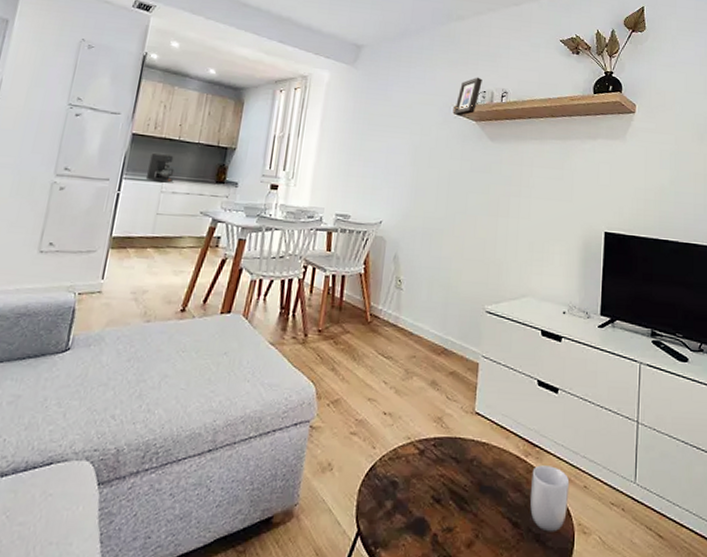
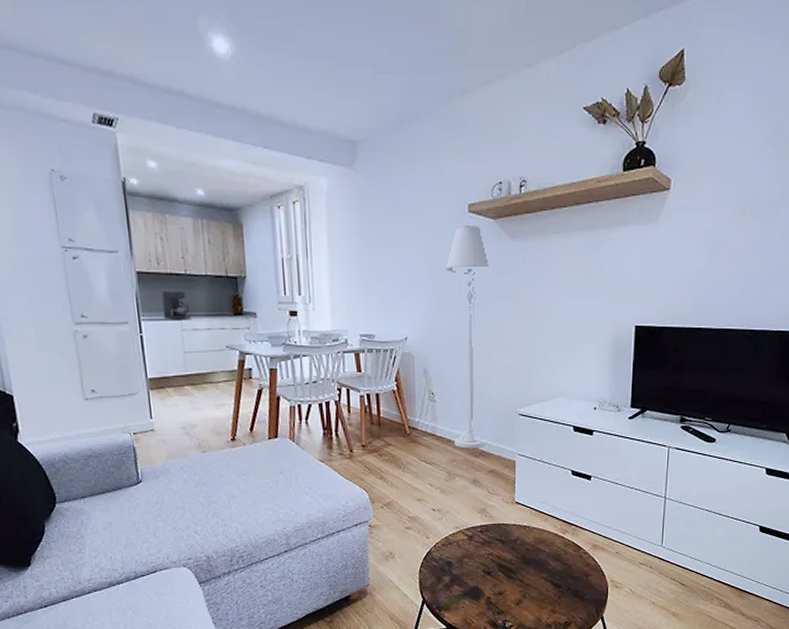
floor lamp: none [416,124,468,346] -> present [446,226,489,449]
picture frame: present [454,77,482,116] -> none [469,165,497,215]
cup: present [529,465,570,532] -> none [568,539,603,589]

